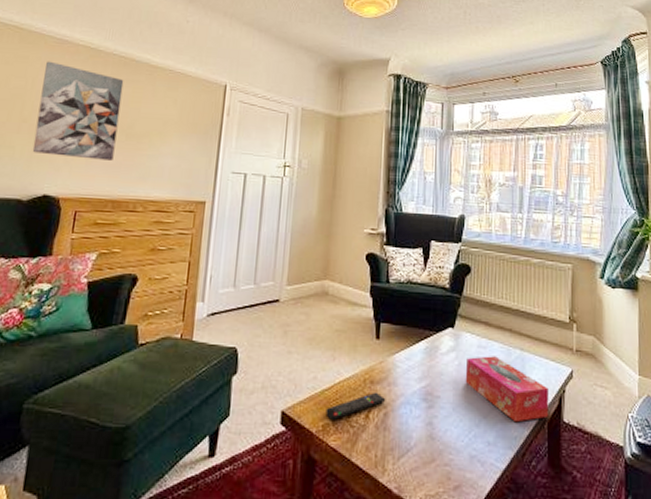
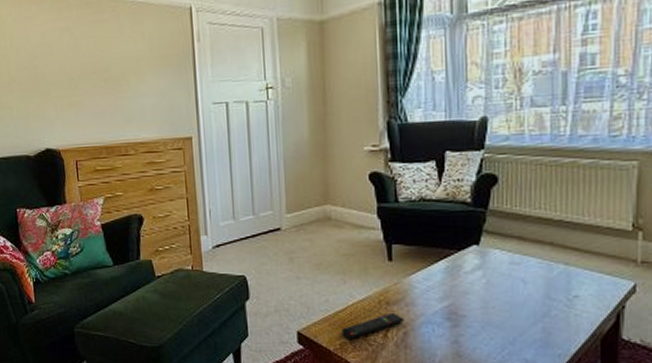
wall art: present [32,61,124,161] -> none [16,15,98,110]
tissue box: present [465,356,549,423] -> none [495,272,602,340]

